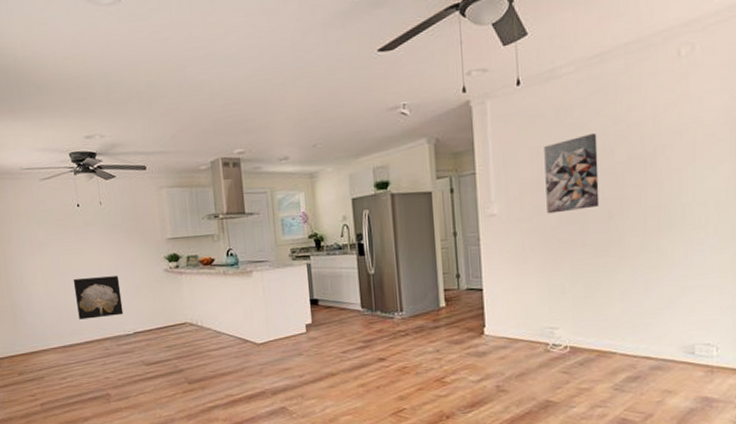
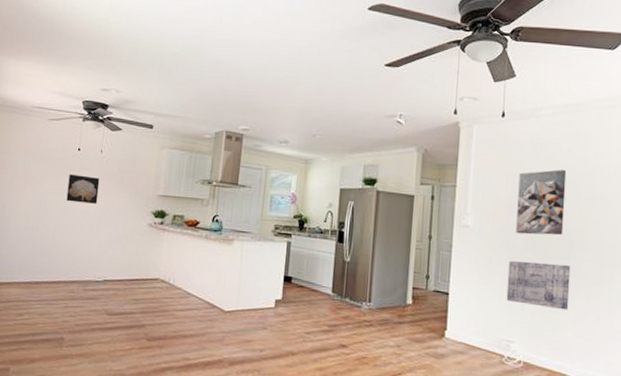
wall art: present [73,276,124,320] -> none [52,218,102,261]
wall art: none [75,231,109,261] -> present [66,174,100,204]
wall art: none [542,238,613,288] -> present [506,260,571,310]

